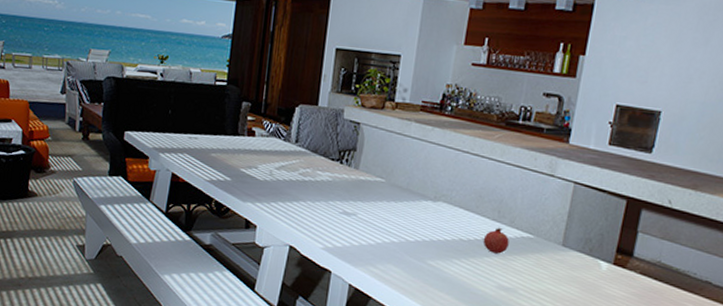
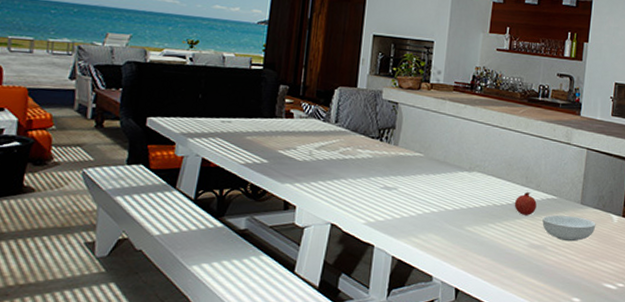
serving bowl: none [514,255,580,288] -> present [542,214,596,242]

